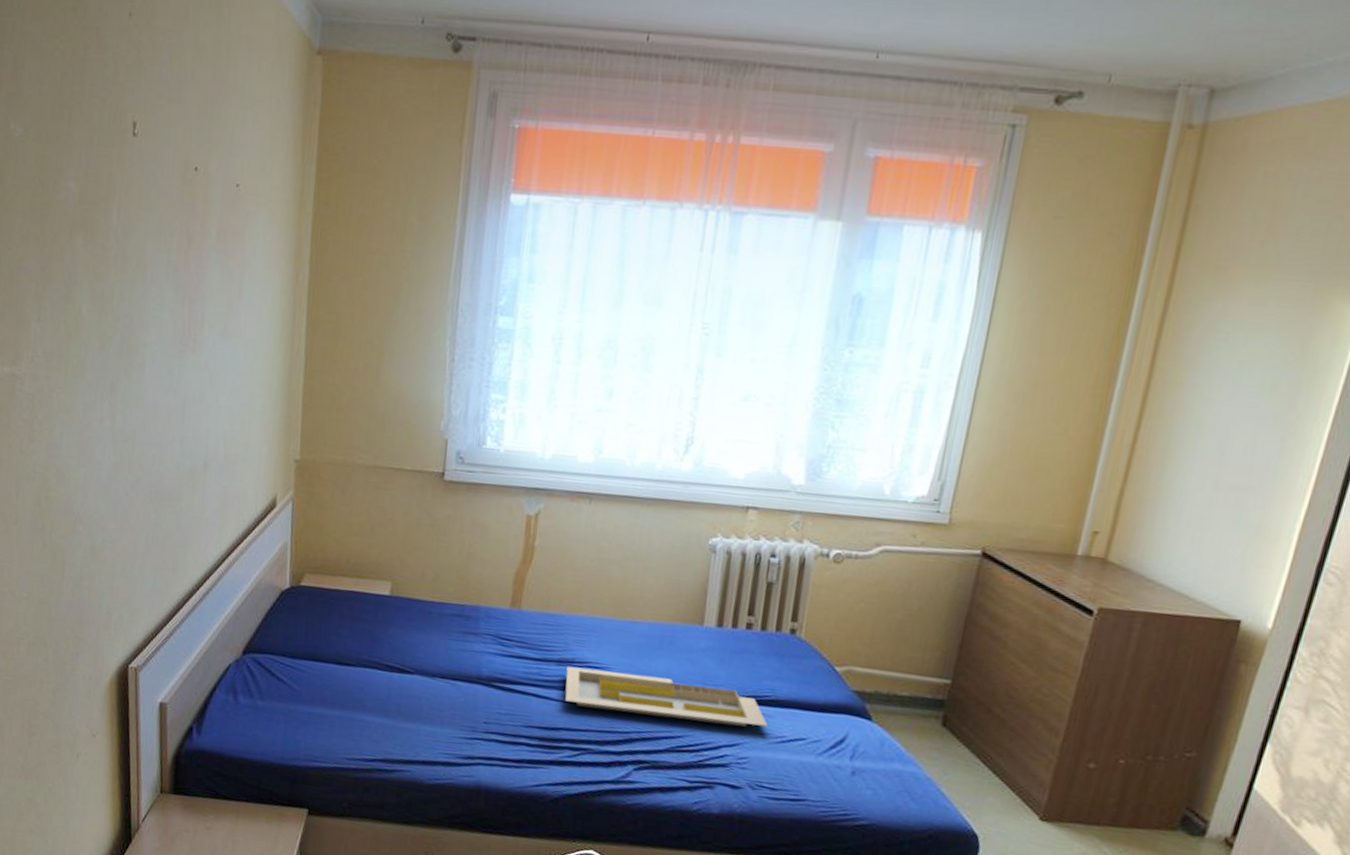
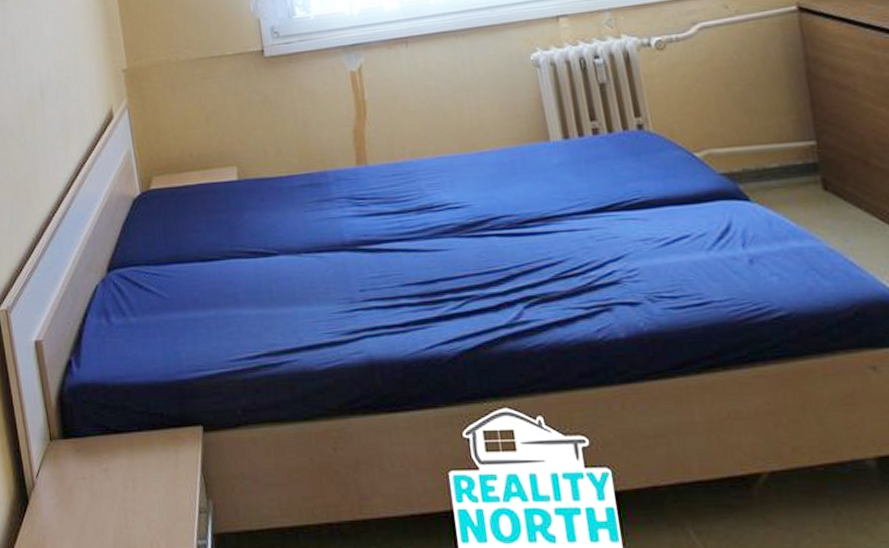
serving tray: present [565,666,768,727] -> none [427,199,647,252]

